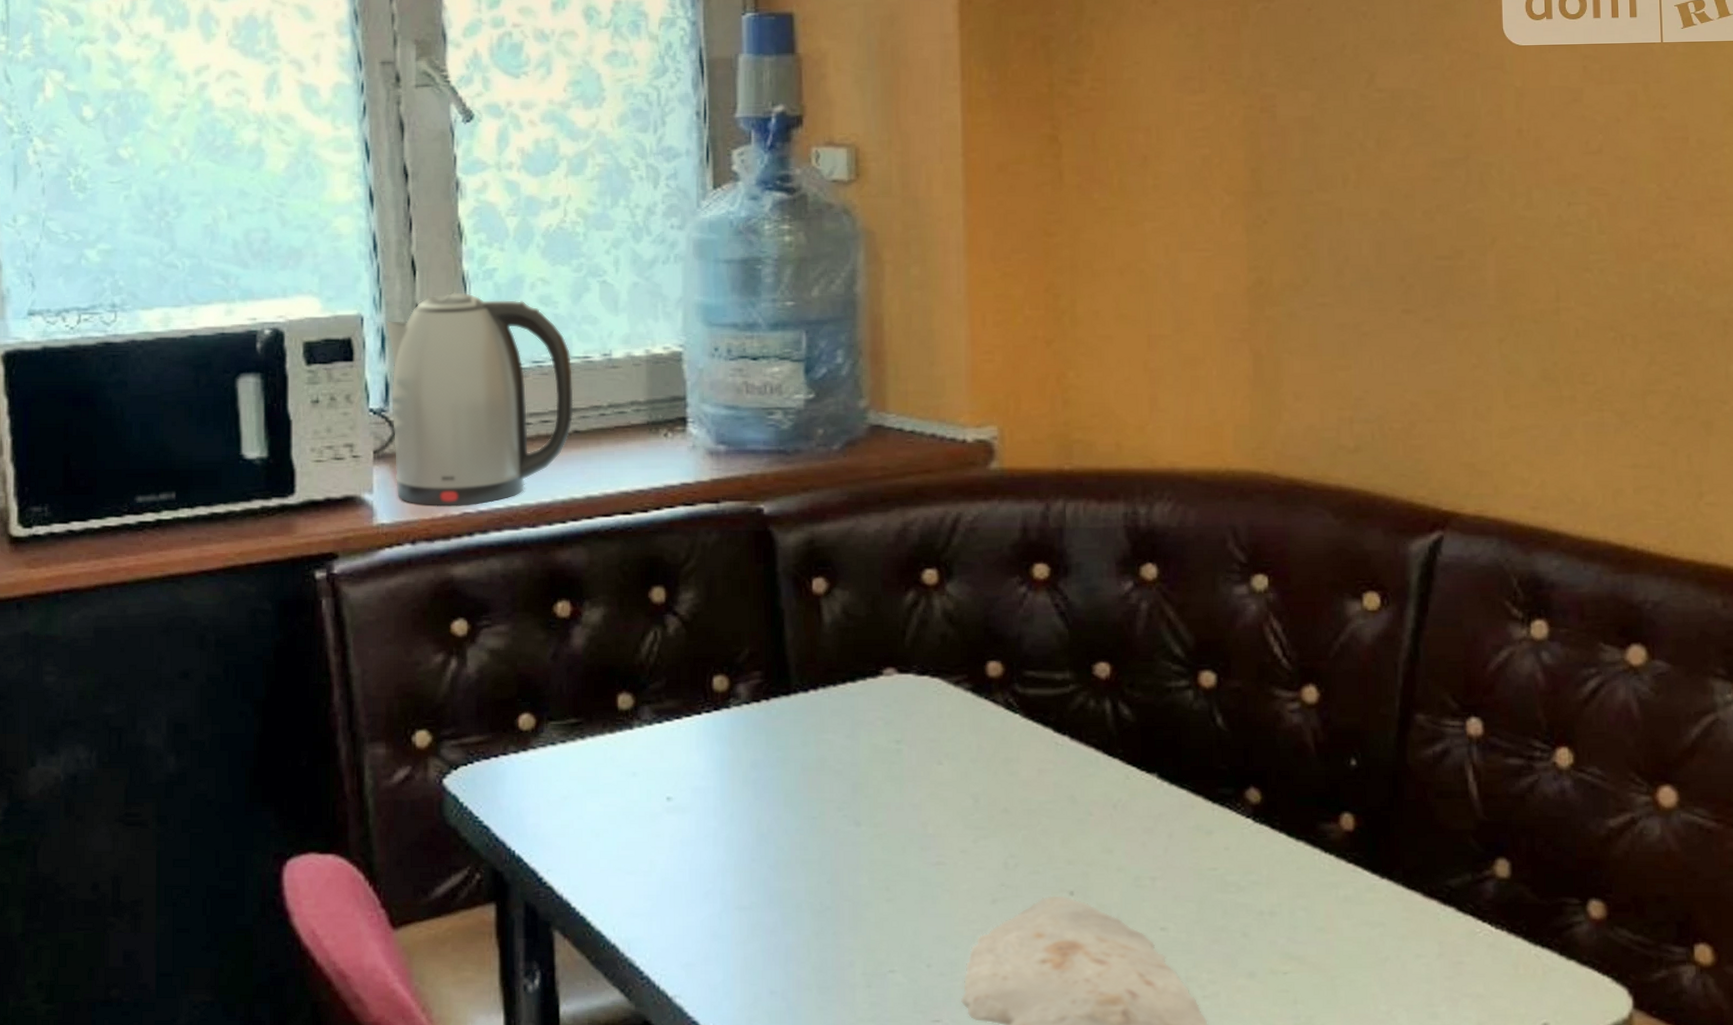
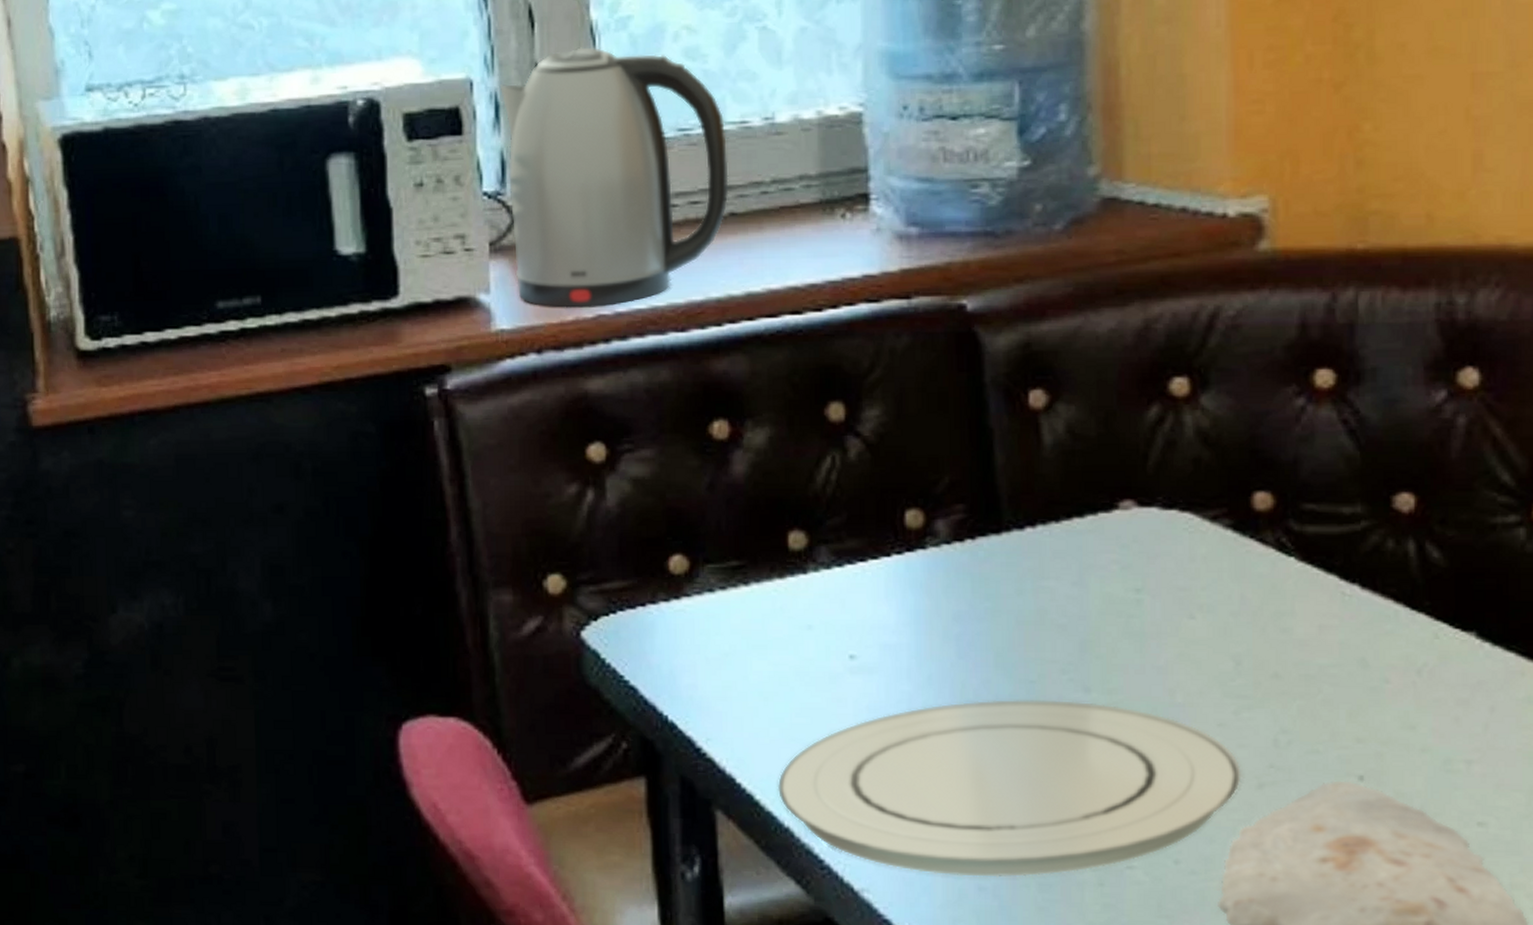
plate: none [606,833,979,983] -> present [778,700,1241,878]

